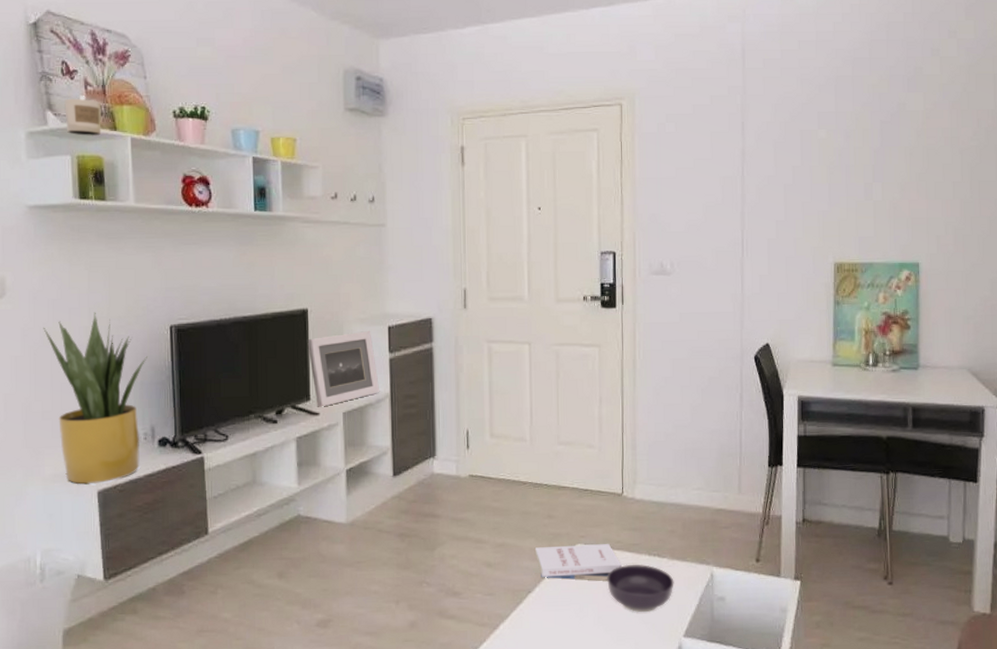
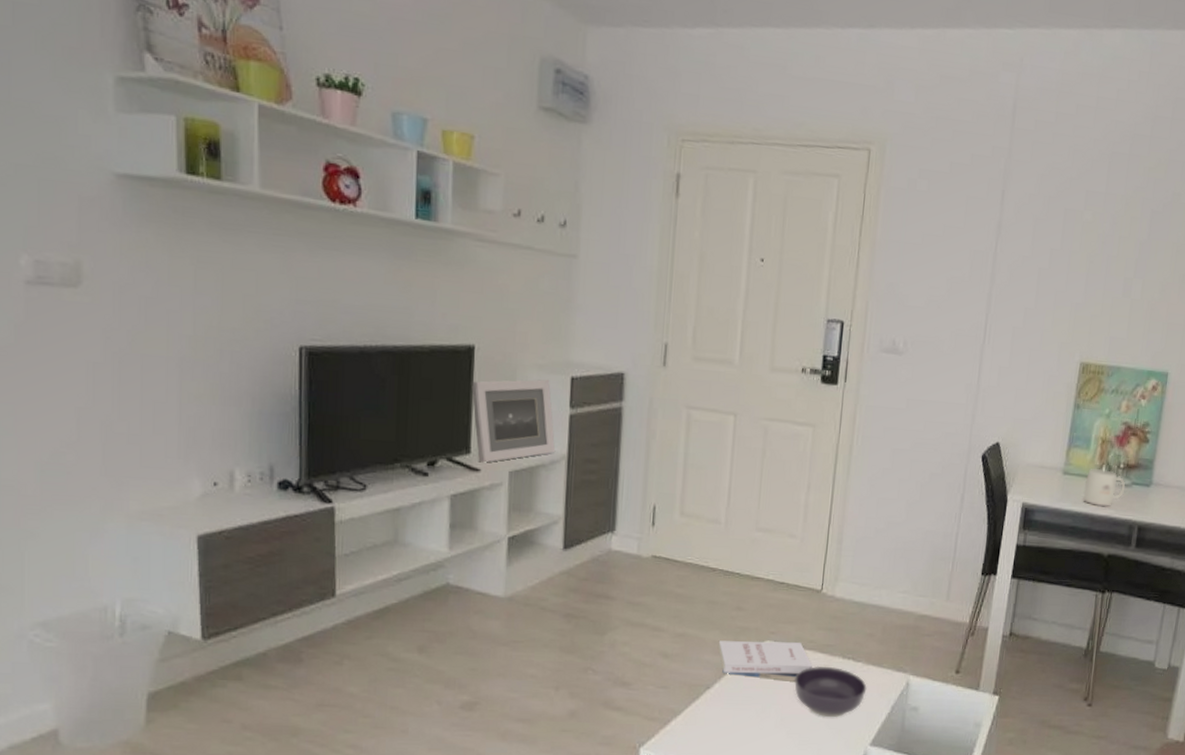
planter: present [43,312,147,484] -> none [132,319,268,526]
candle: present [64,96,102,136] -> none [169,39,220,96]
mug: none [854,357,894,392] -> present [1083,468,1126,506]

